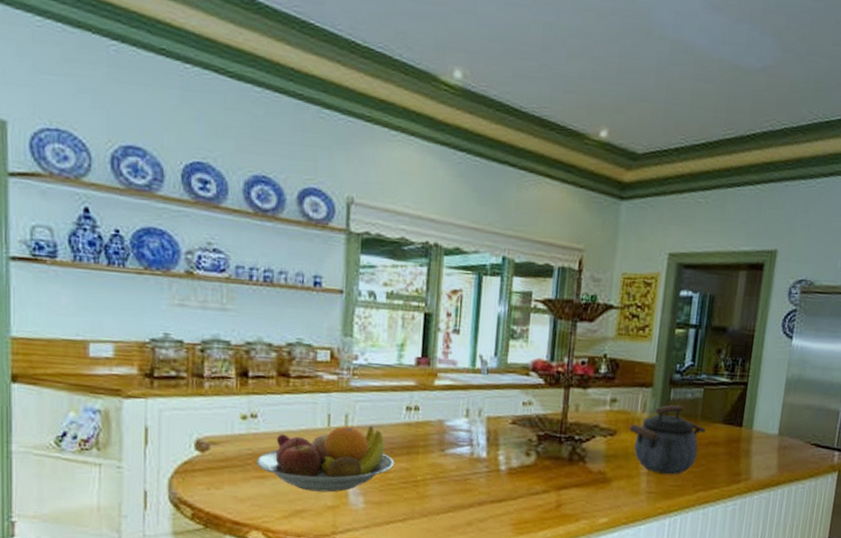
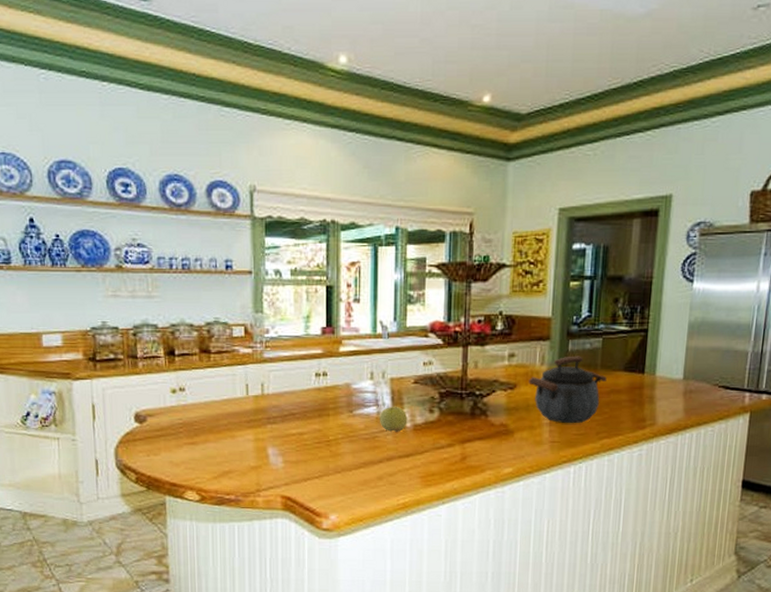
fruit bowl: present [256,425,395,493] -> none [186,392,308,454]
apple: none [472,447,503,475] -> present [379,406,408,432]

